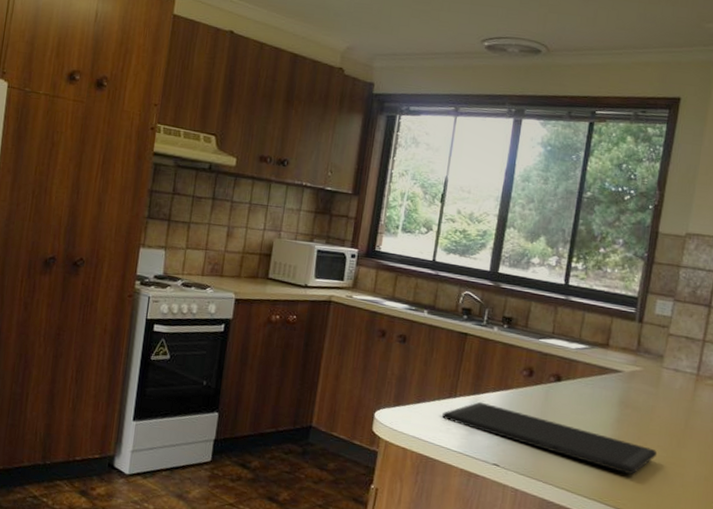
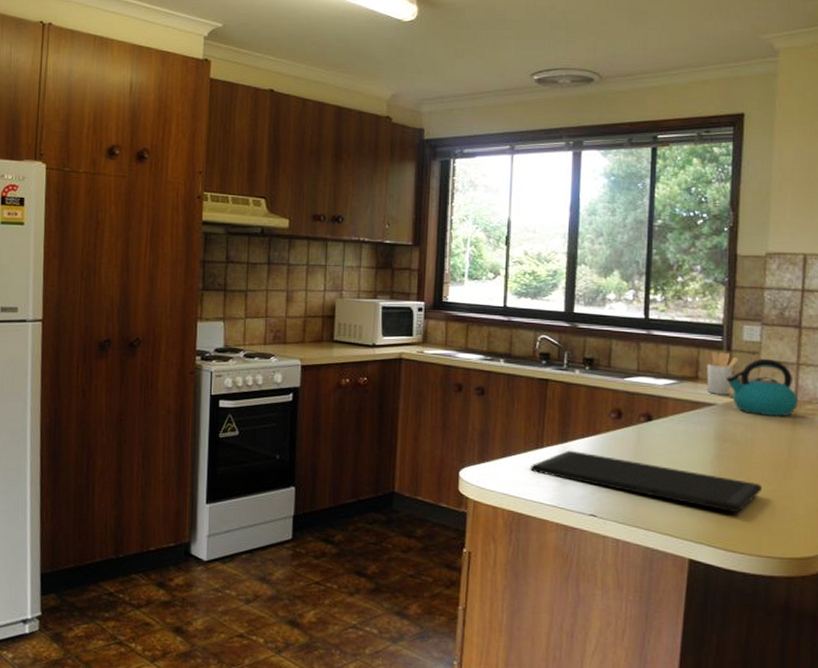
utensil holder: none [615,320,649,364] -> present [704,350,739,395]
kettle: none [634,332,700,389] -> present [726,358,798,417]

